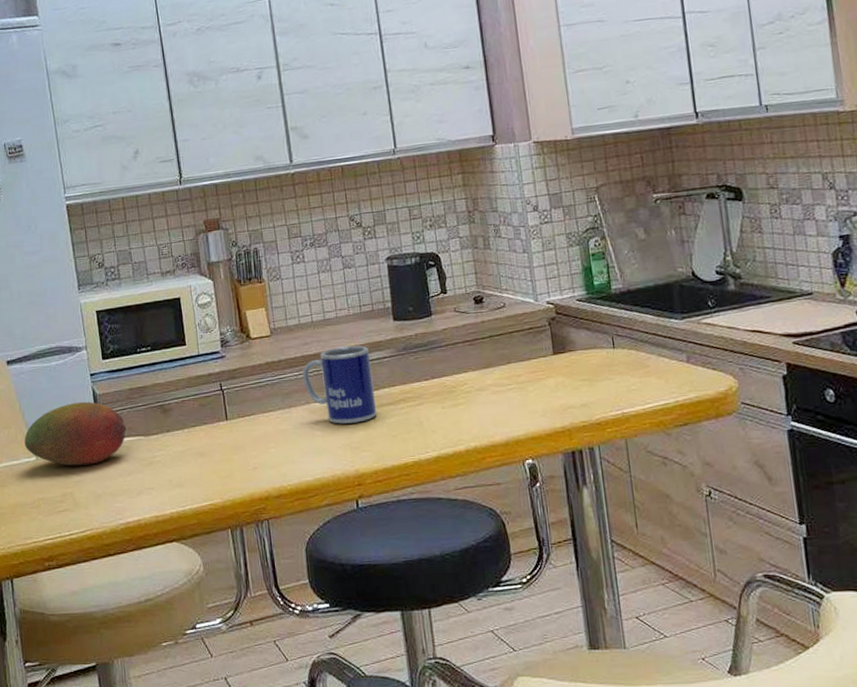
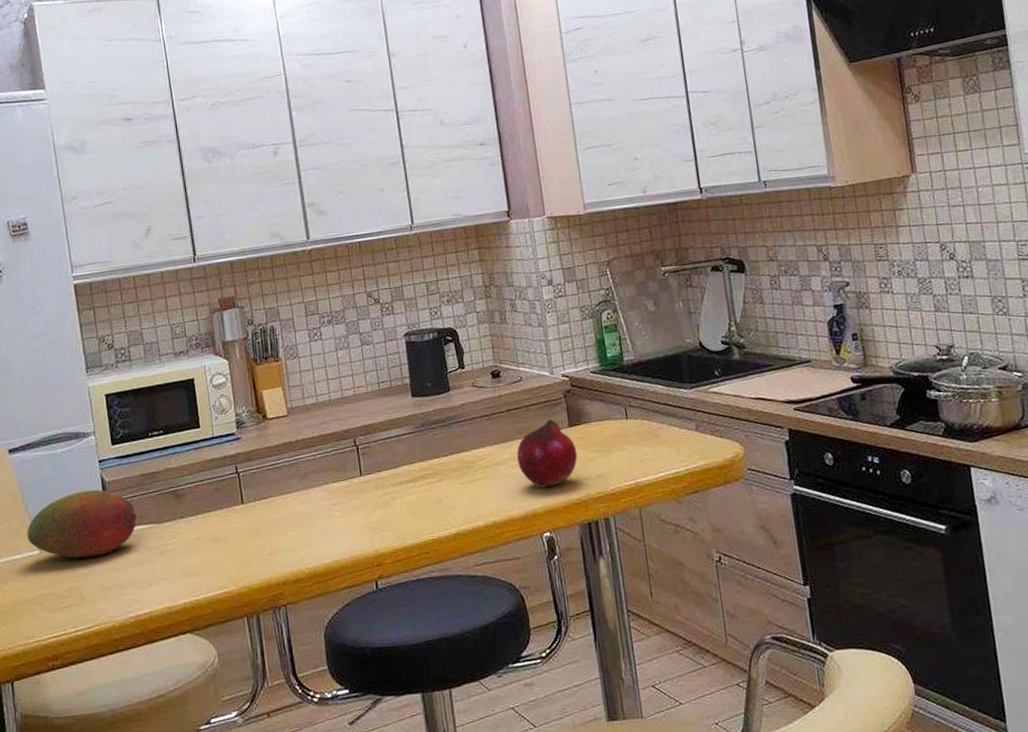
mug: present [302,345,377,424] -> none [320,423,396,504]
fruit: none [499,346,562,415] -> present [517,419,578,488]

